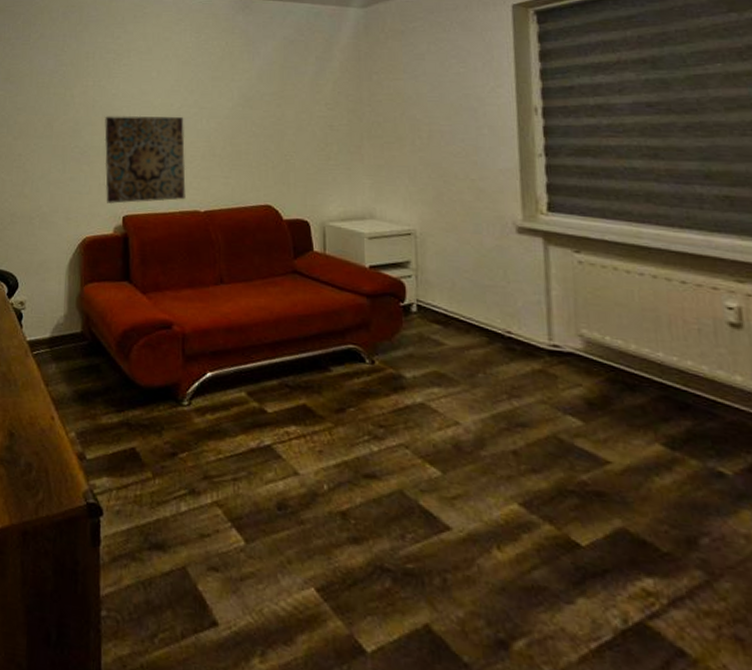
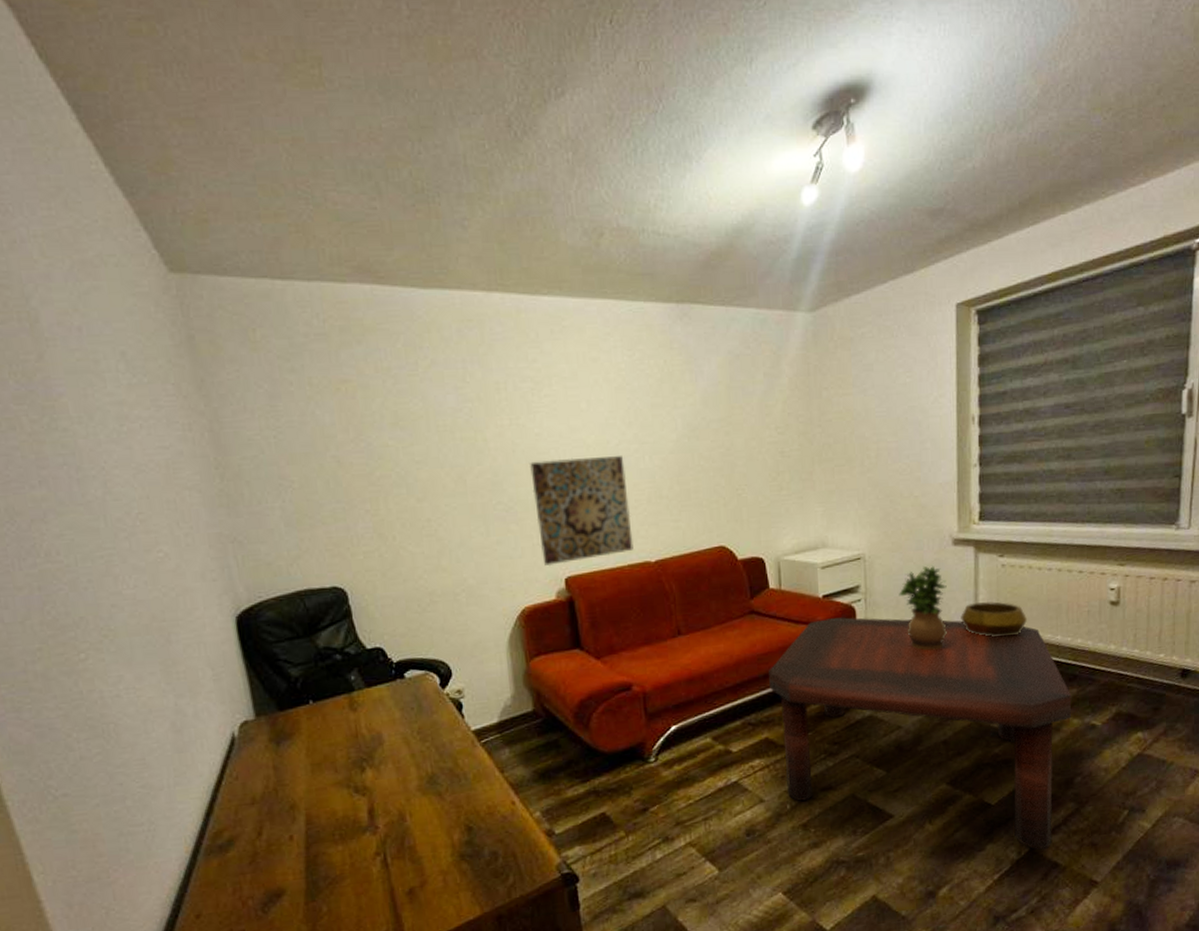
coffee table: none [309,290,687,627] -> present [769,617,1072,850]
potted plant: none [454,250,513,343] -> present [899,565,947,650]
decorative bowl: none [529,298,617,343] -> present [961,601,1028,637]

